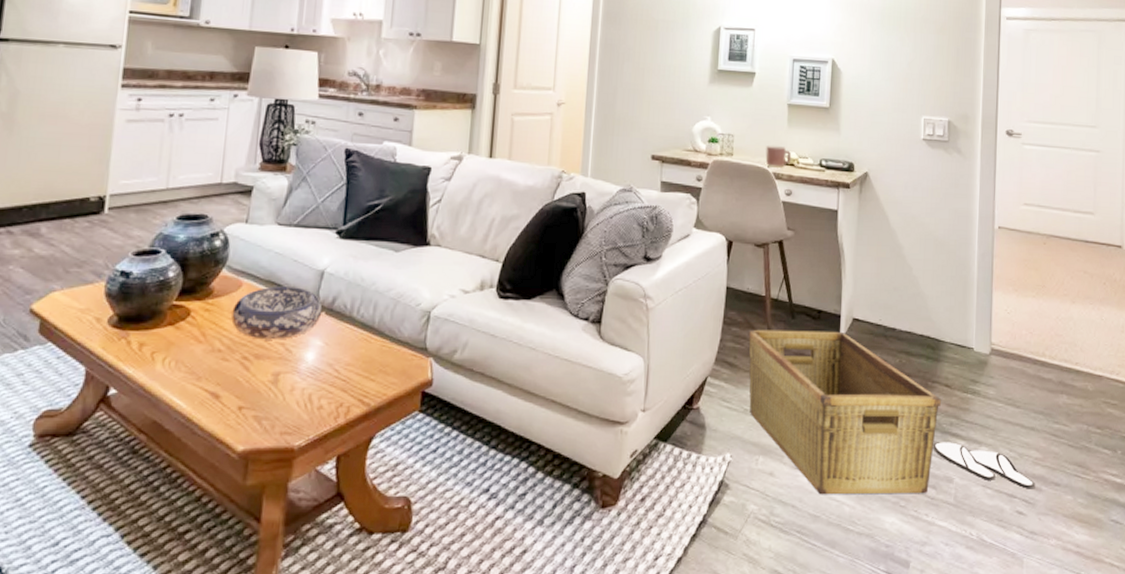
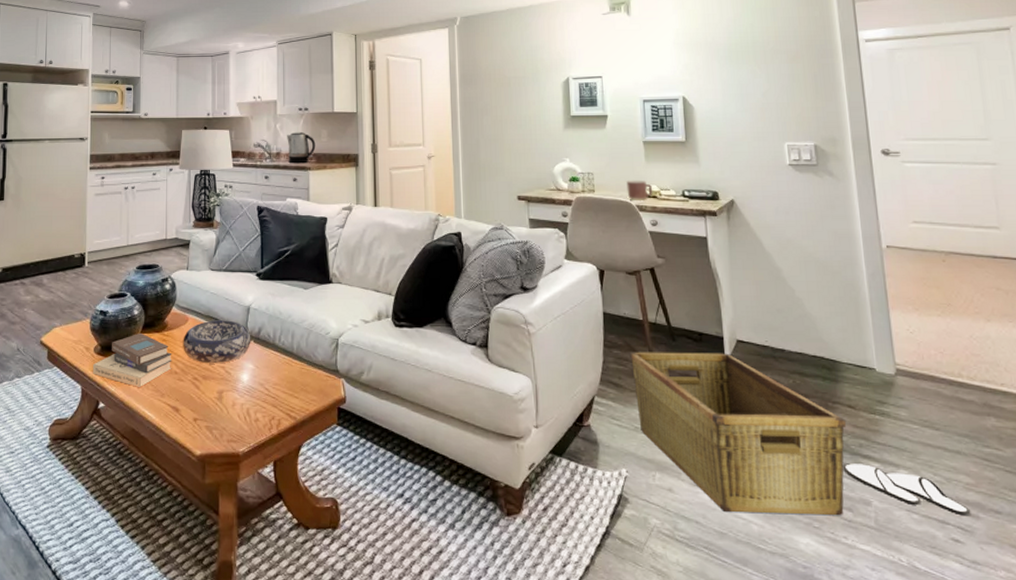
books: none [103,300,217,370] -> present [92,332,172,388]
kettle: none [390,60,426,100] -> present [287,131,316,164]

